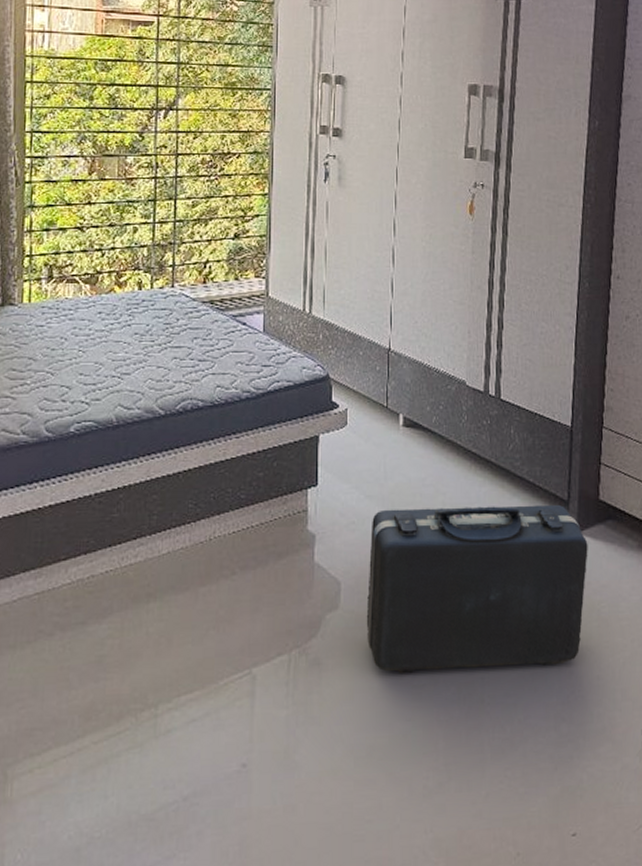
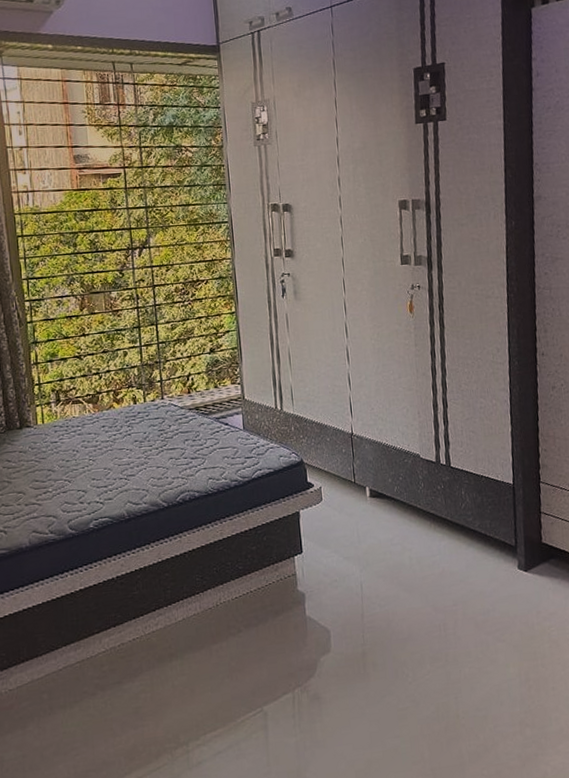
suitcase: present [366,504,588,675] -> none [351,550,537,701]

